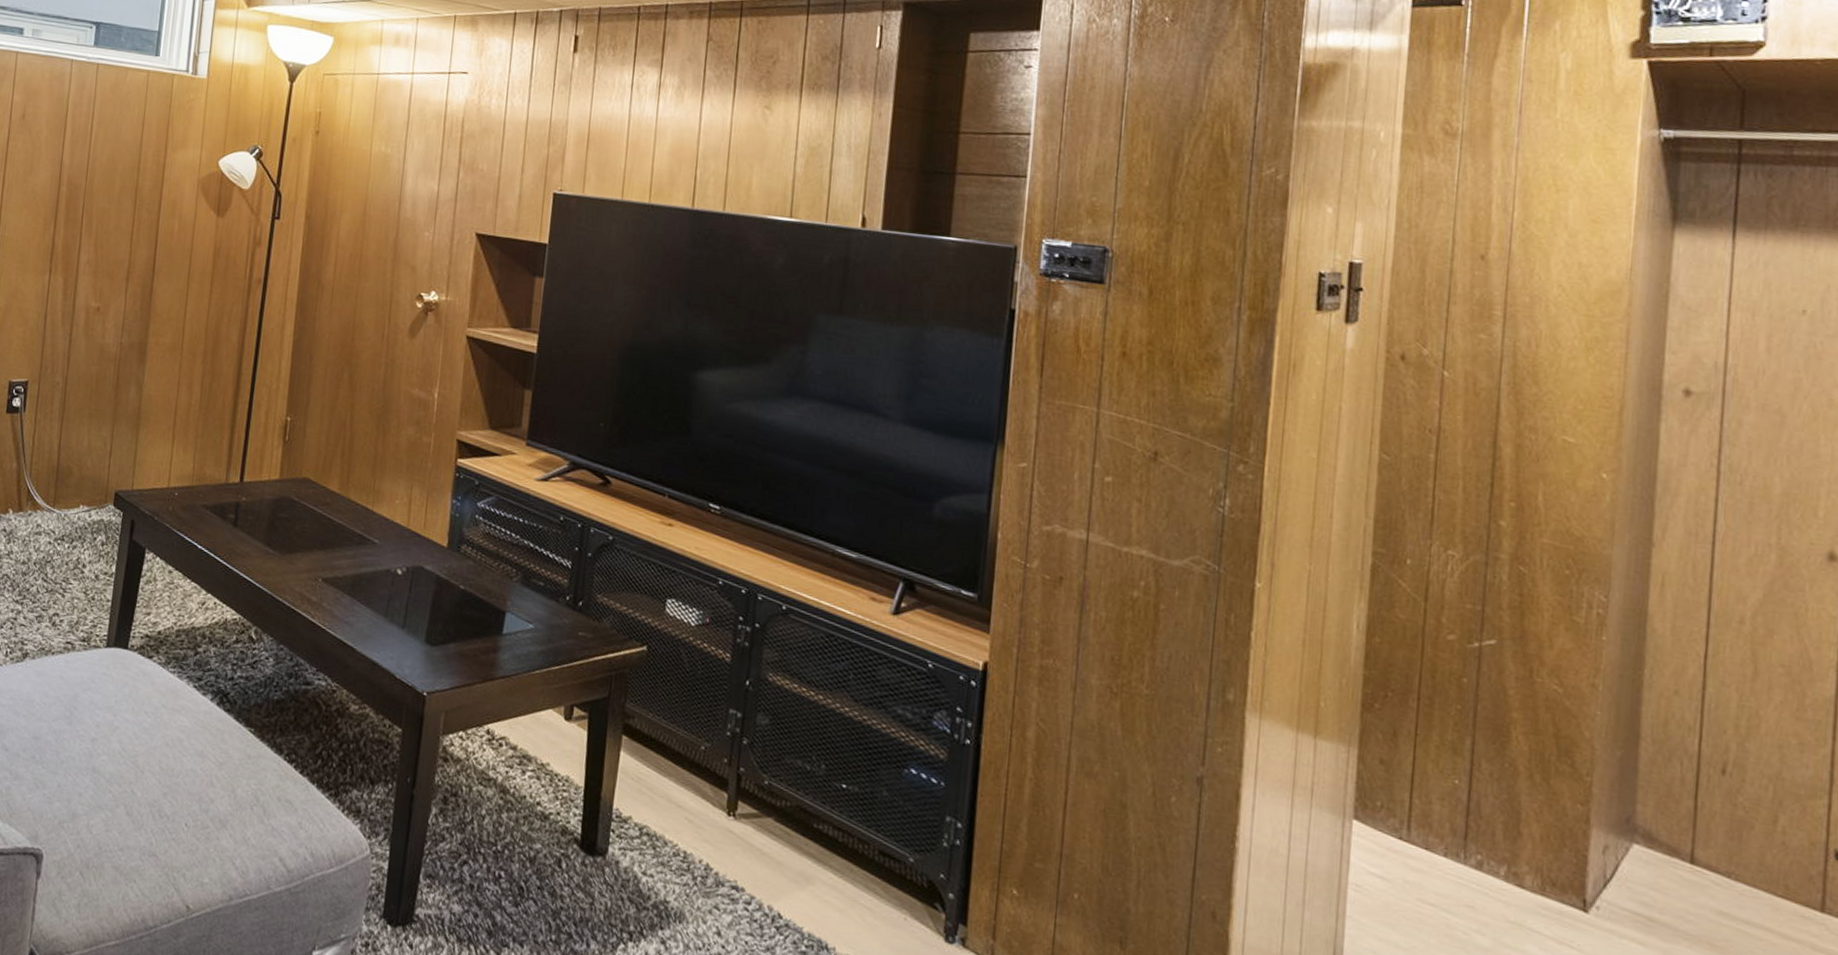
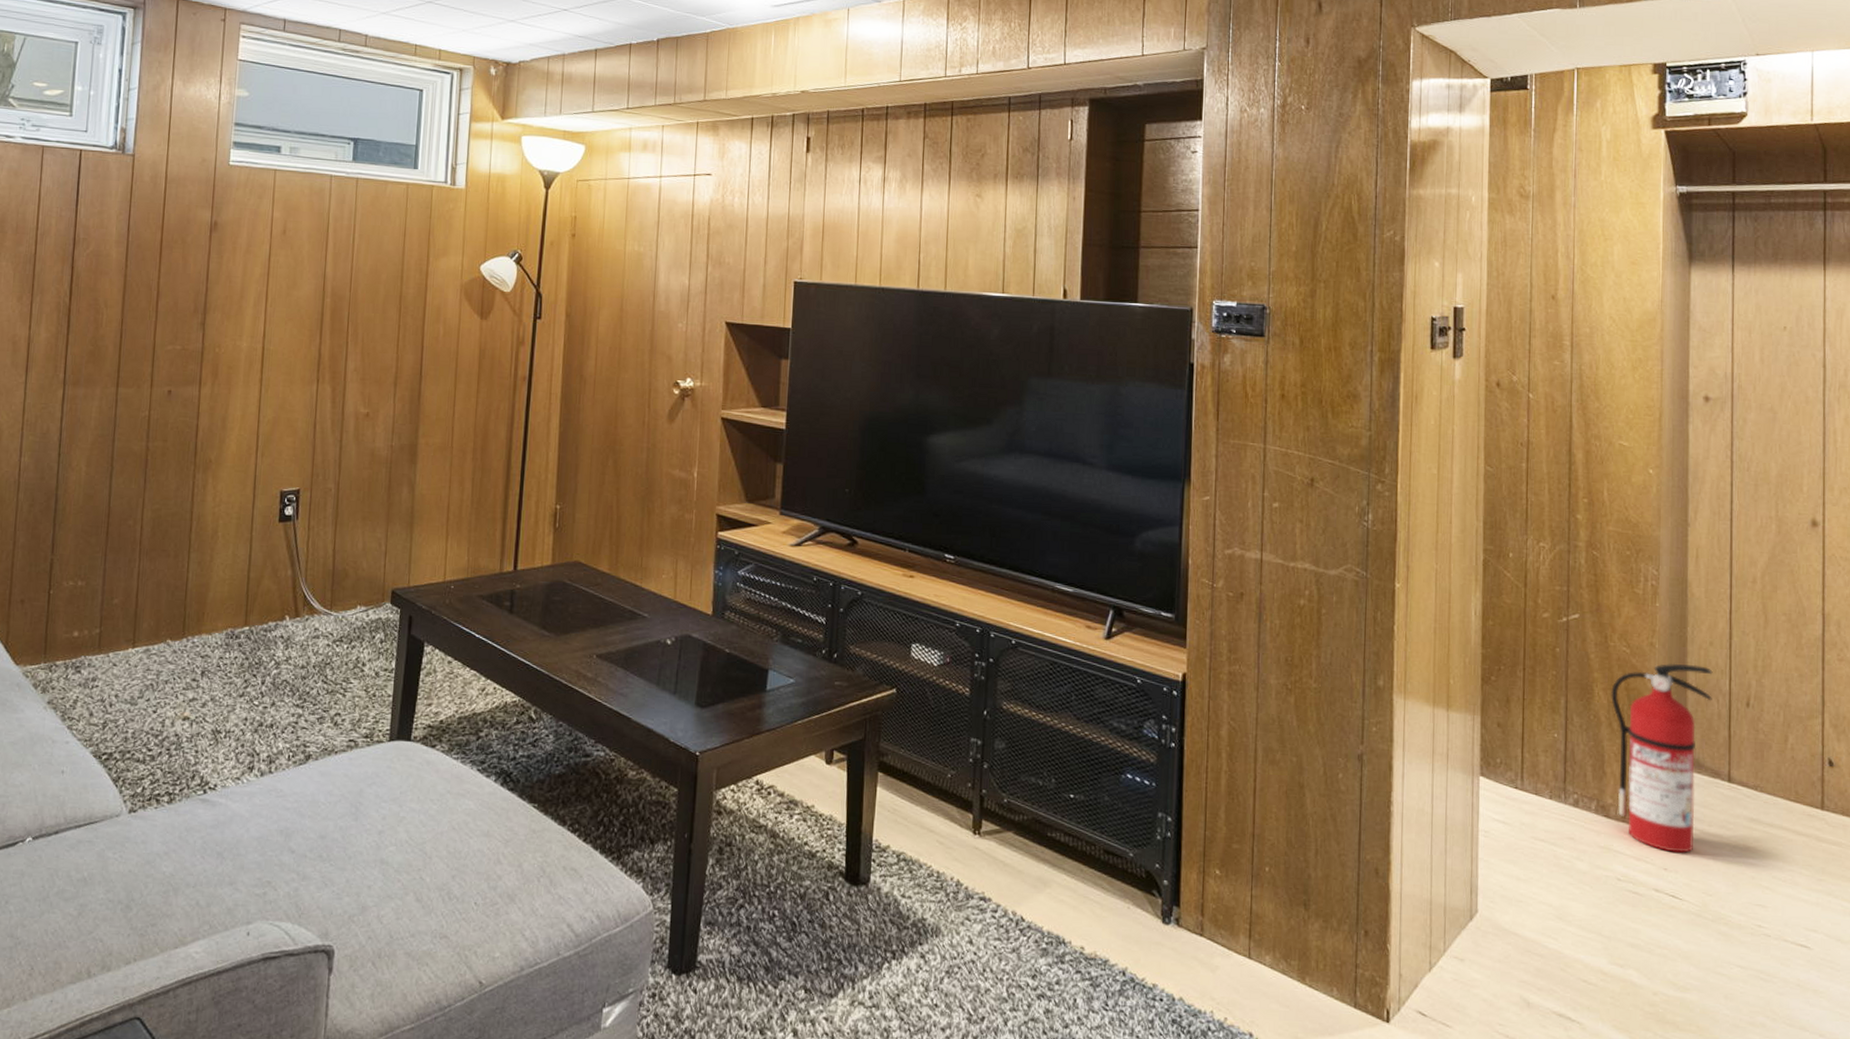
fire extinguisher: none [1534,711,1677,943] -> present [1611,663,1713,853]

